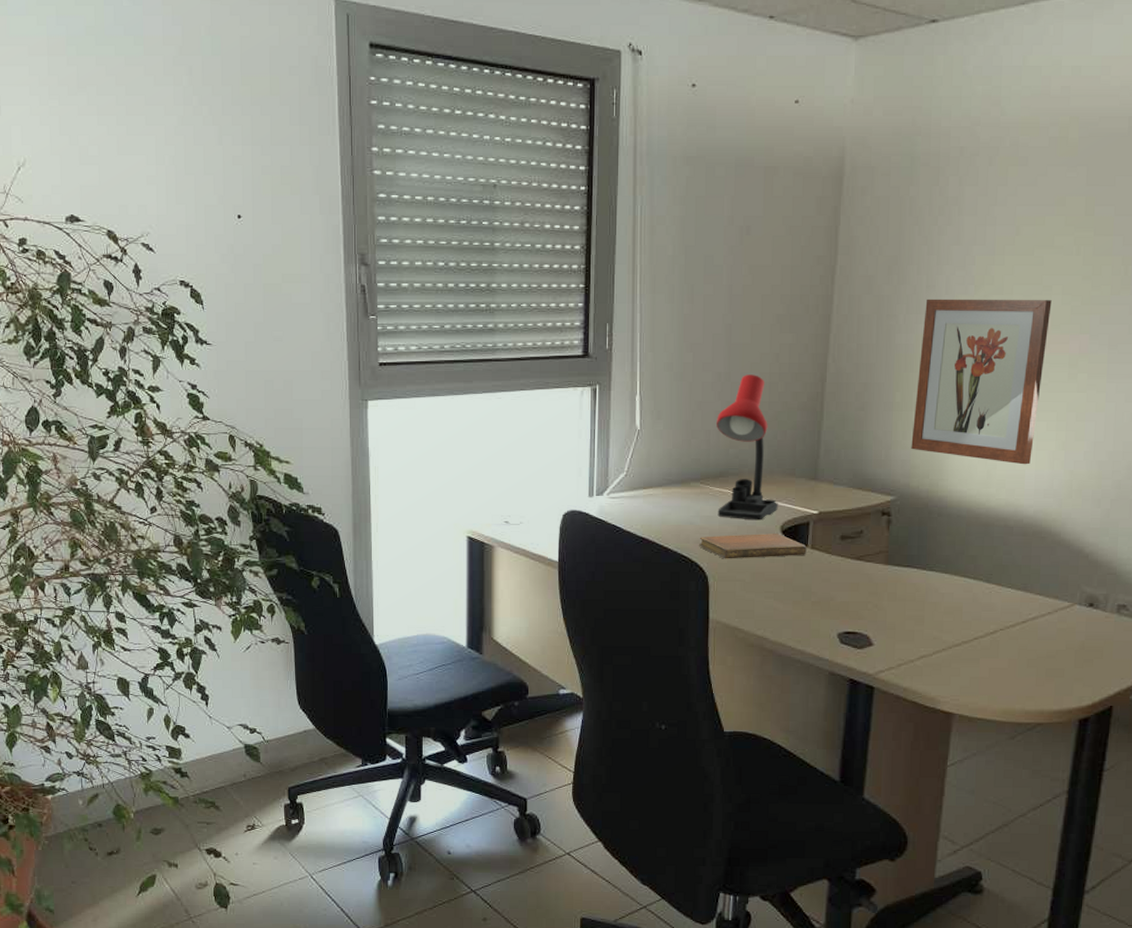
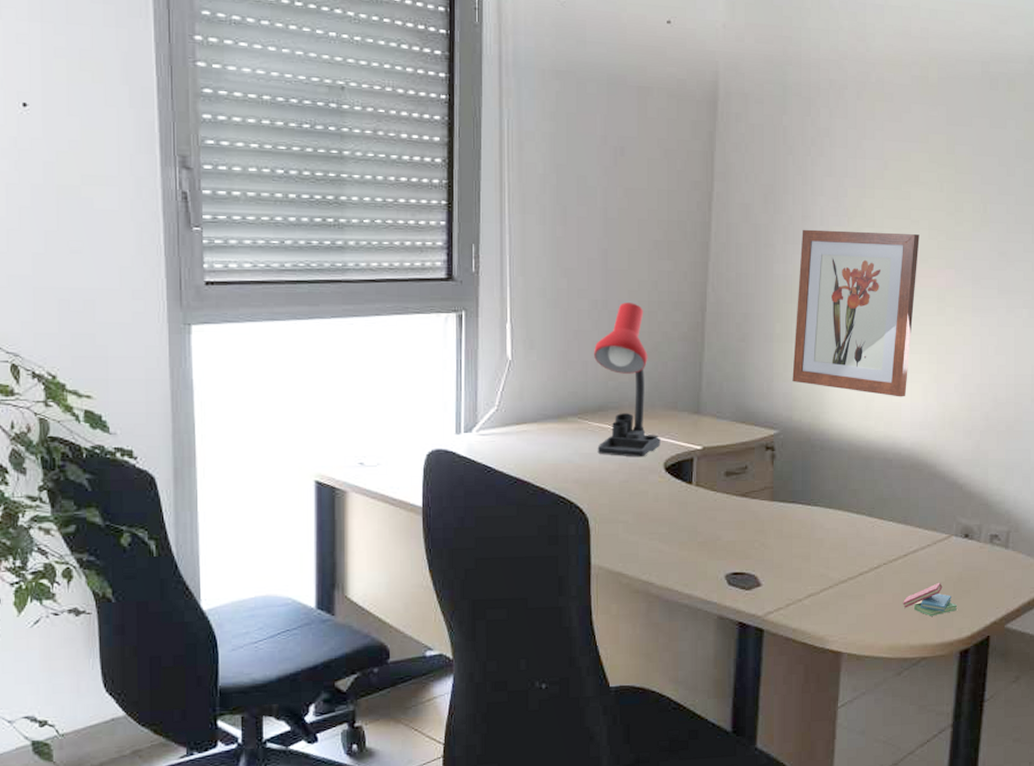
notebook: present [699,534,807,559] -> none [578,471,691,500]
sticky notes: none [1018,651,1079,683] -> present [902,583,958,616]

